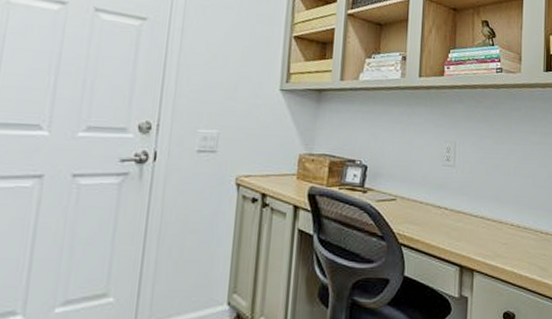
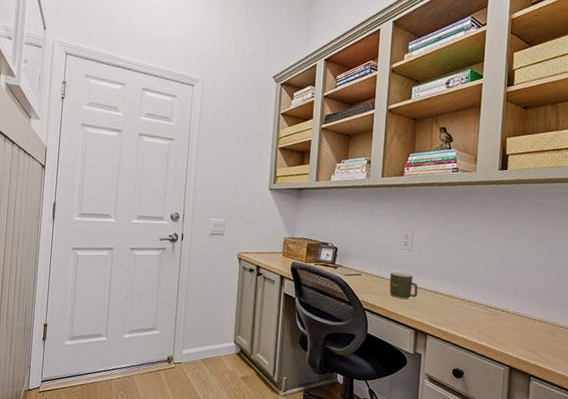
mug: none [429,195,463,229] -> present [389,272,418,300]

